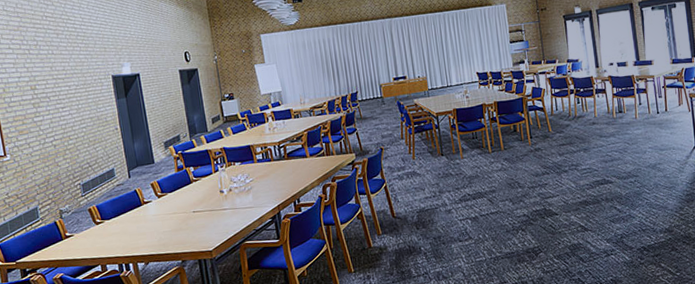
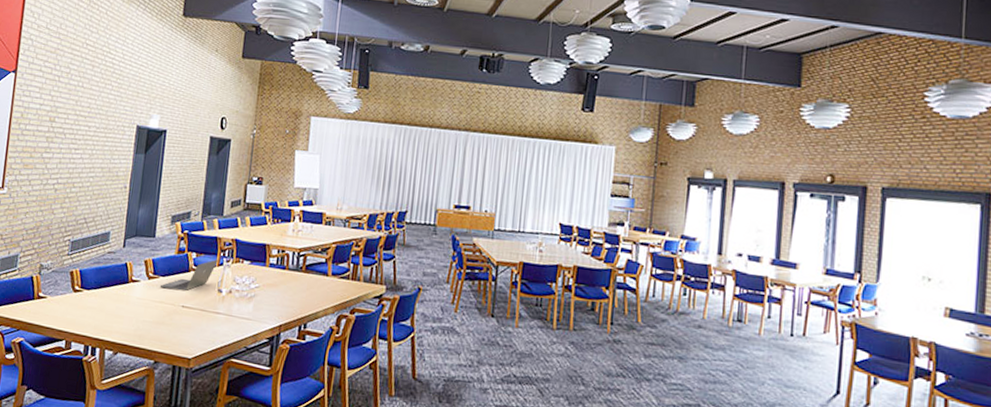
laptop: none [169,167,214,202] -> present [160,259,218,291]

